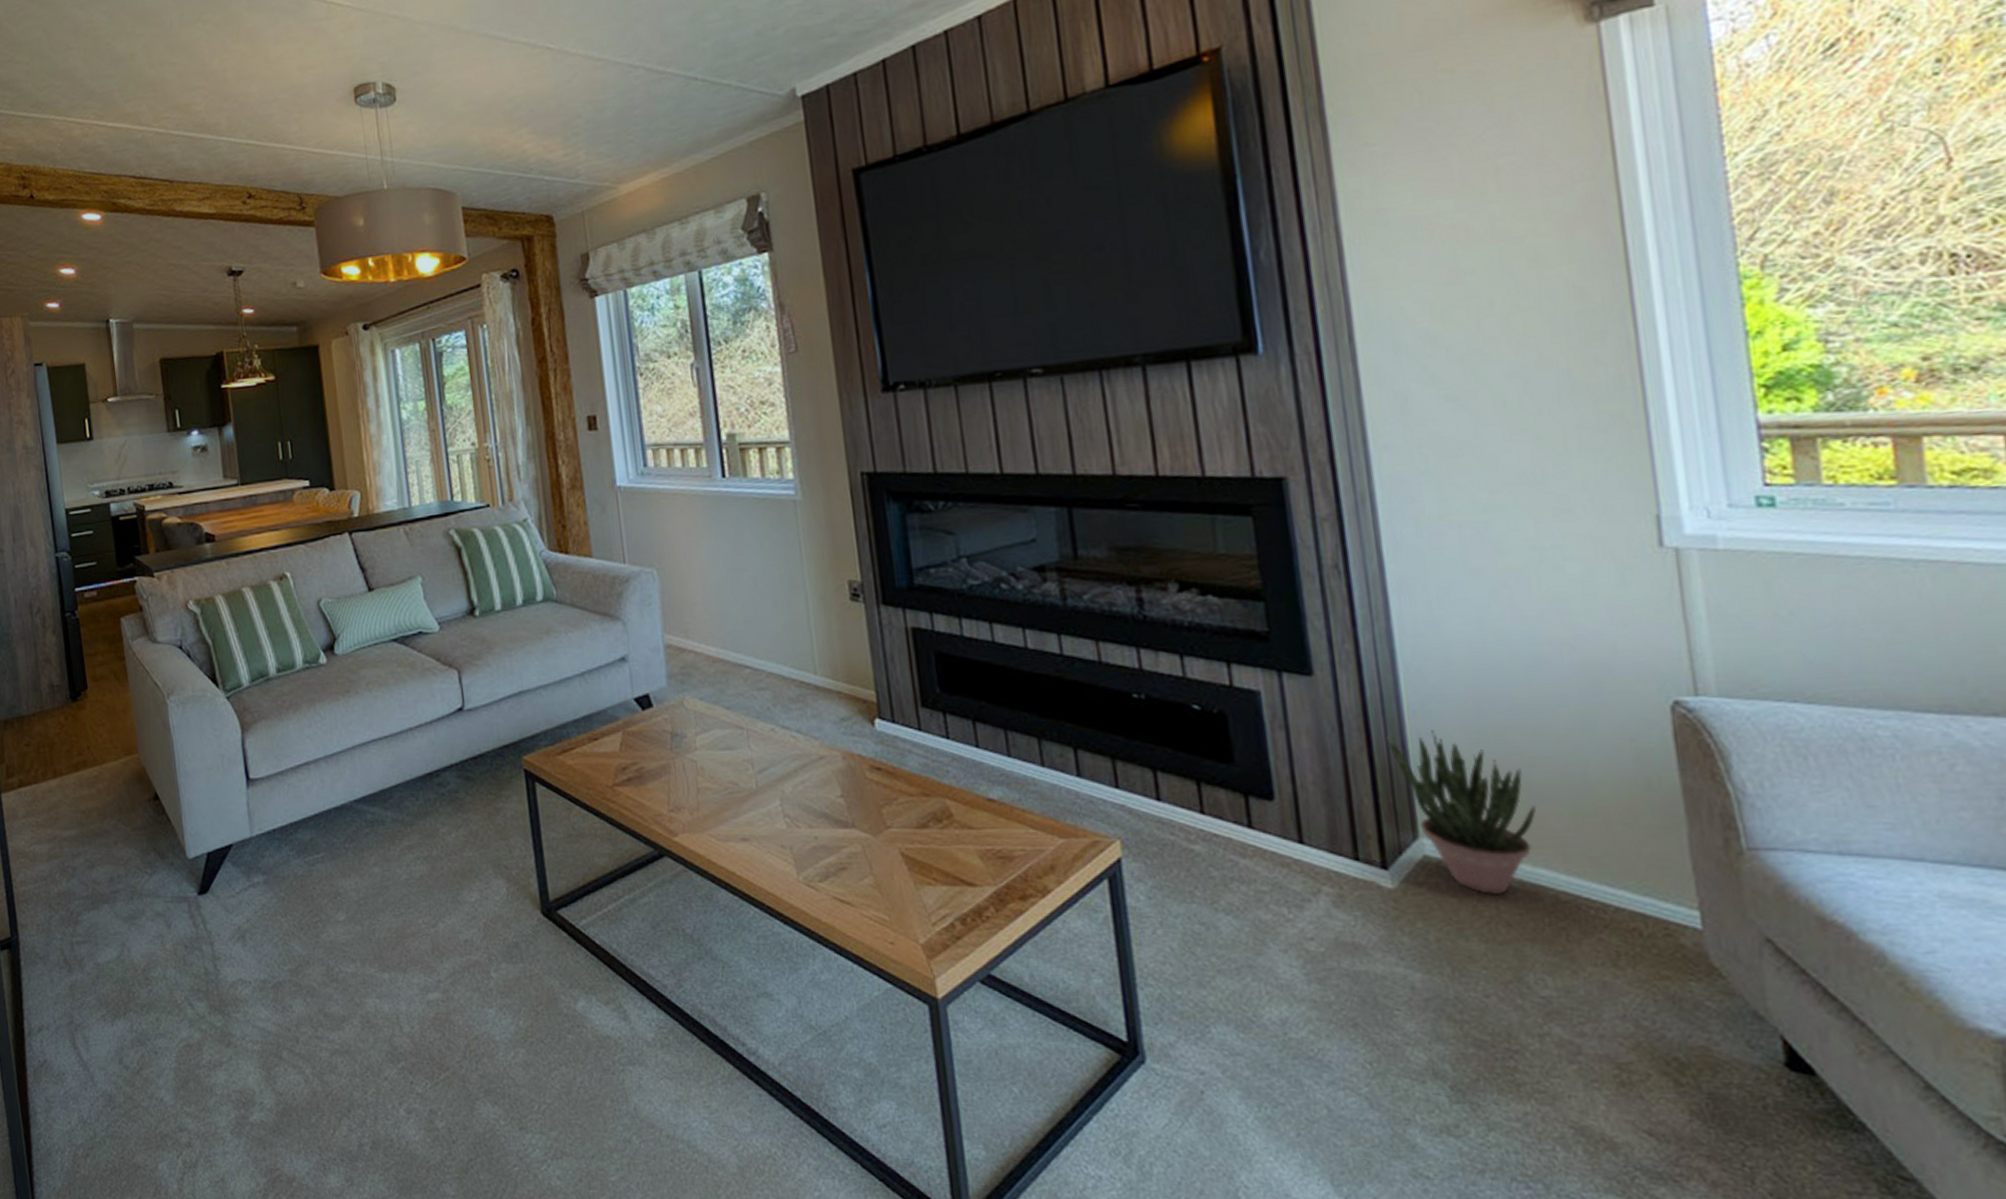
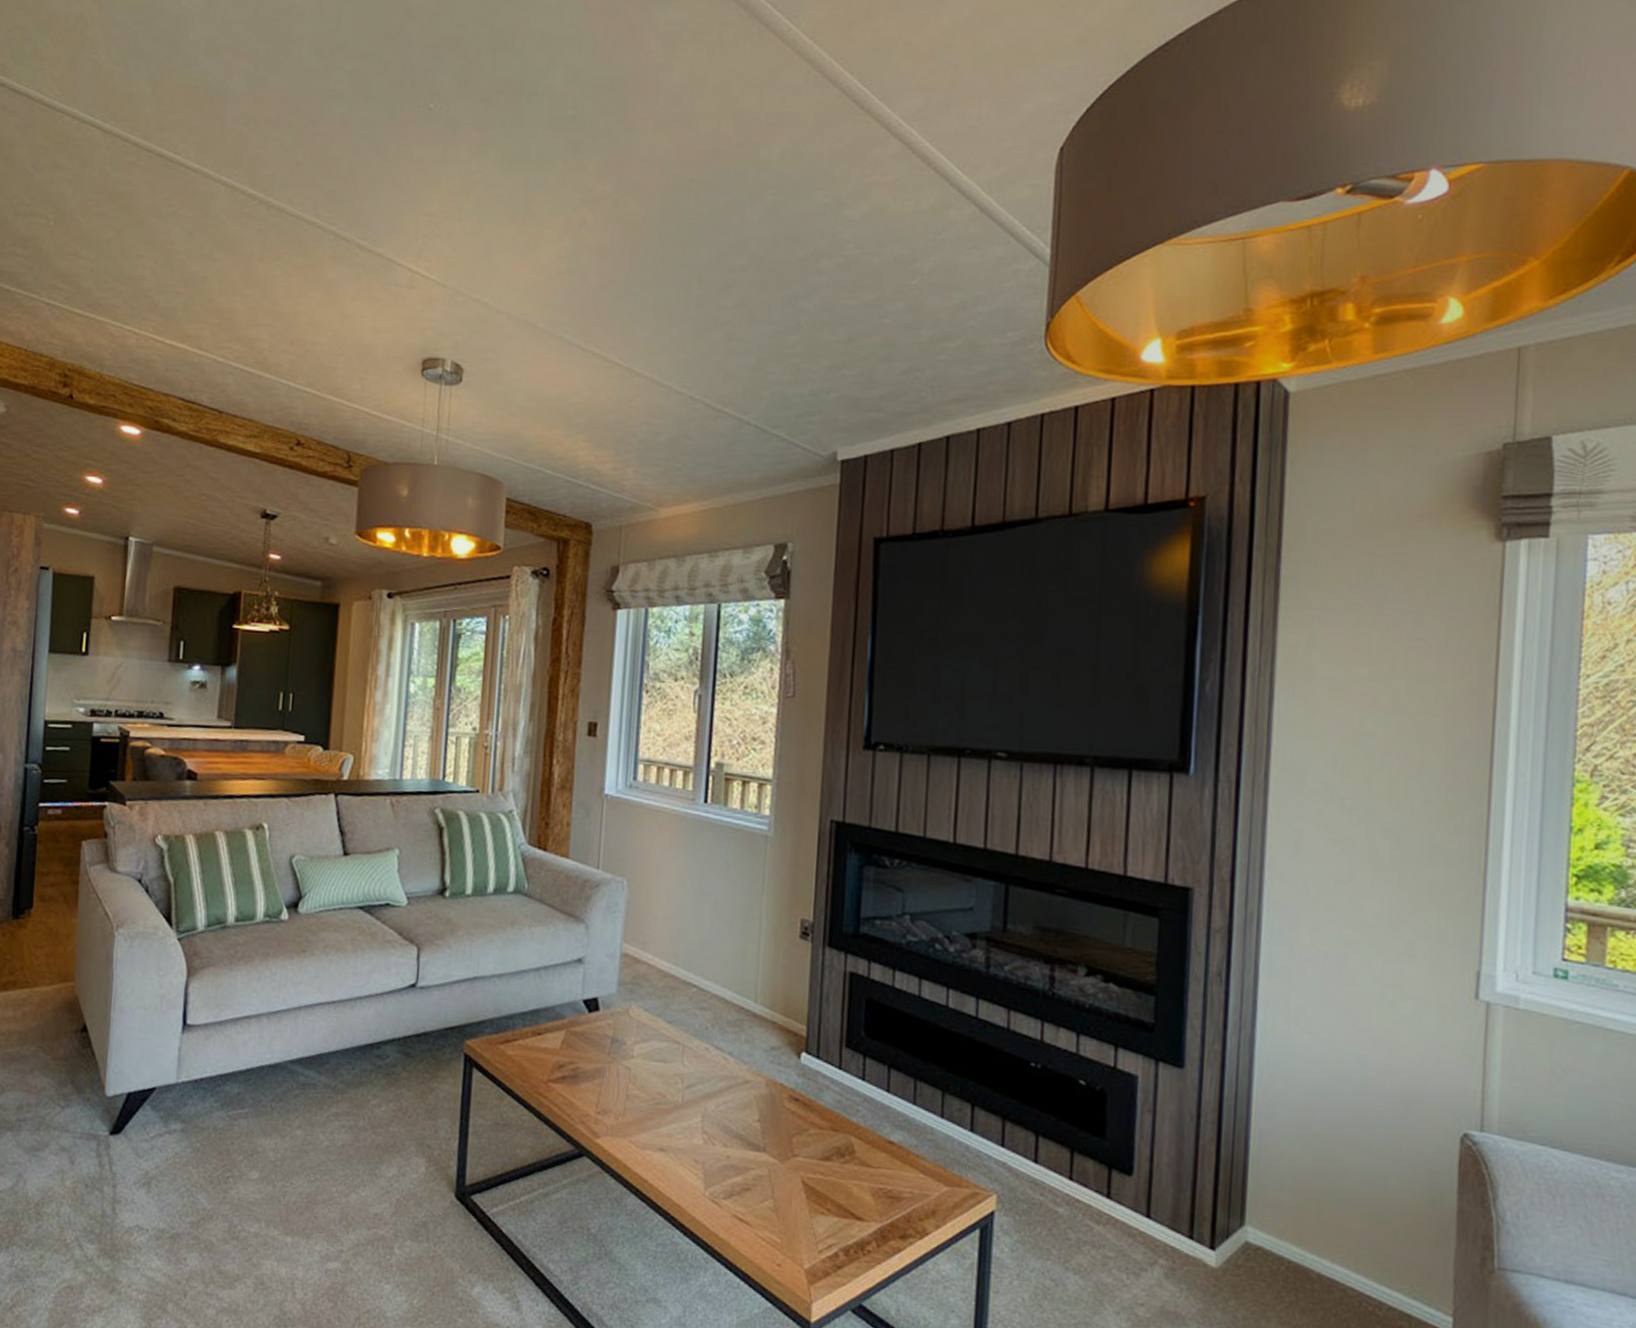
potted plant: present [1386,729,1537,896] -> none [1234,1130,1343,1285]

